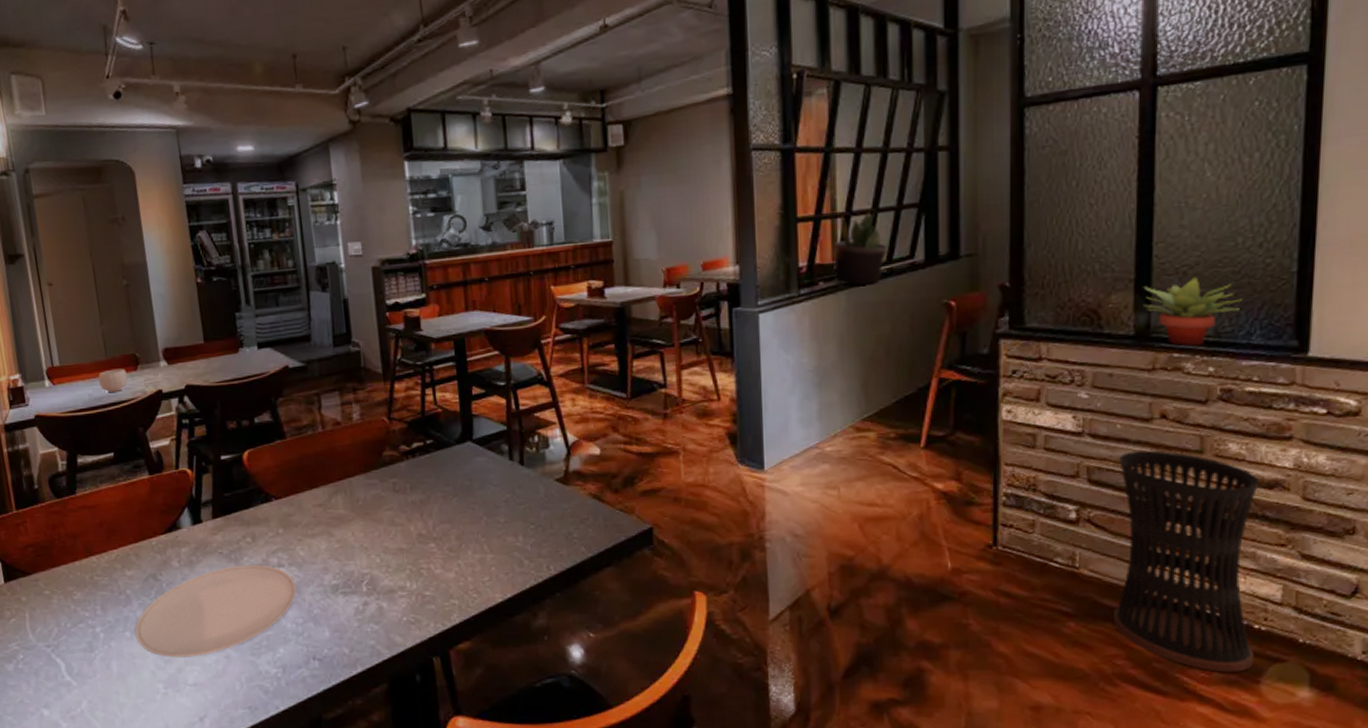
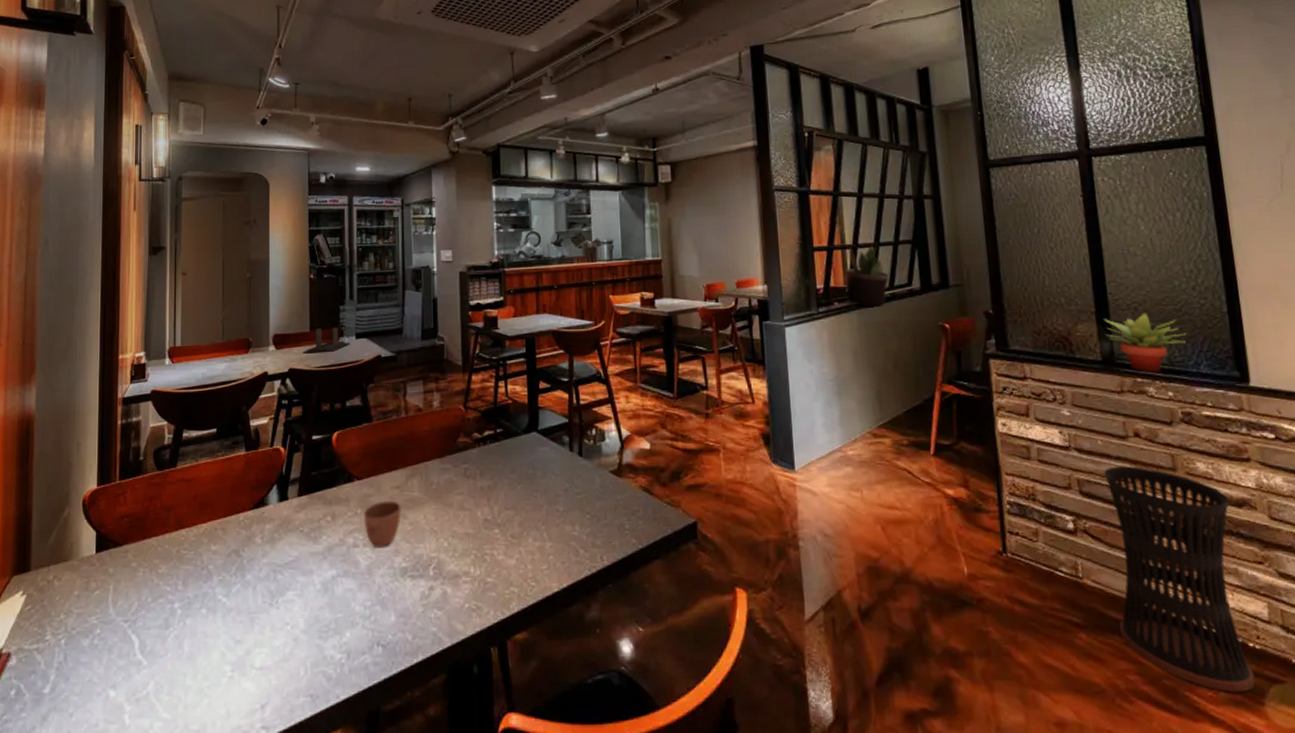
cup: present [98,368,128,393] -> none [213,351,239,373]
plate: present [135,564,297,658] -> none [211,544,369,638]
napkin holder: none [199,336,252,368] -> present [303,327,350,354]
cup: none [285,519,327,566] -> present [363,501,401,547]

